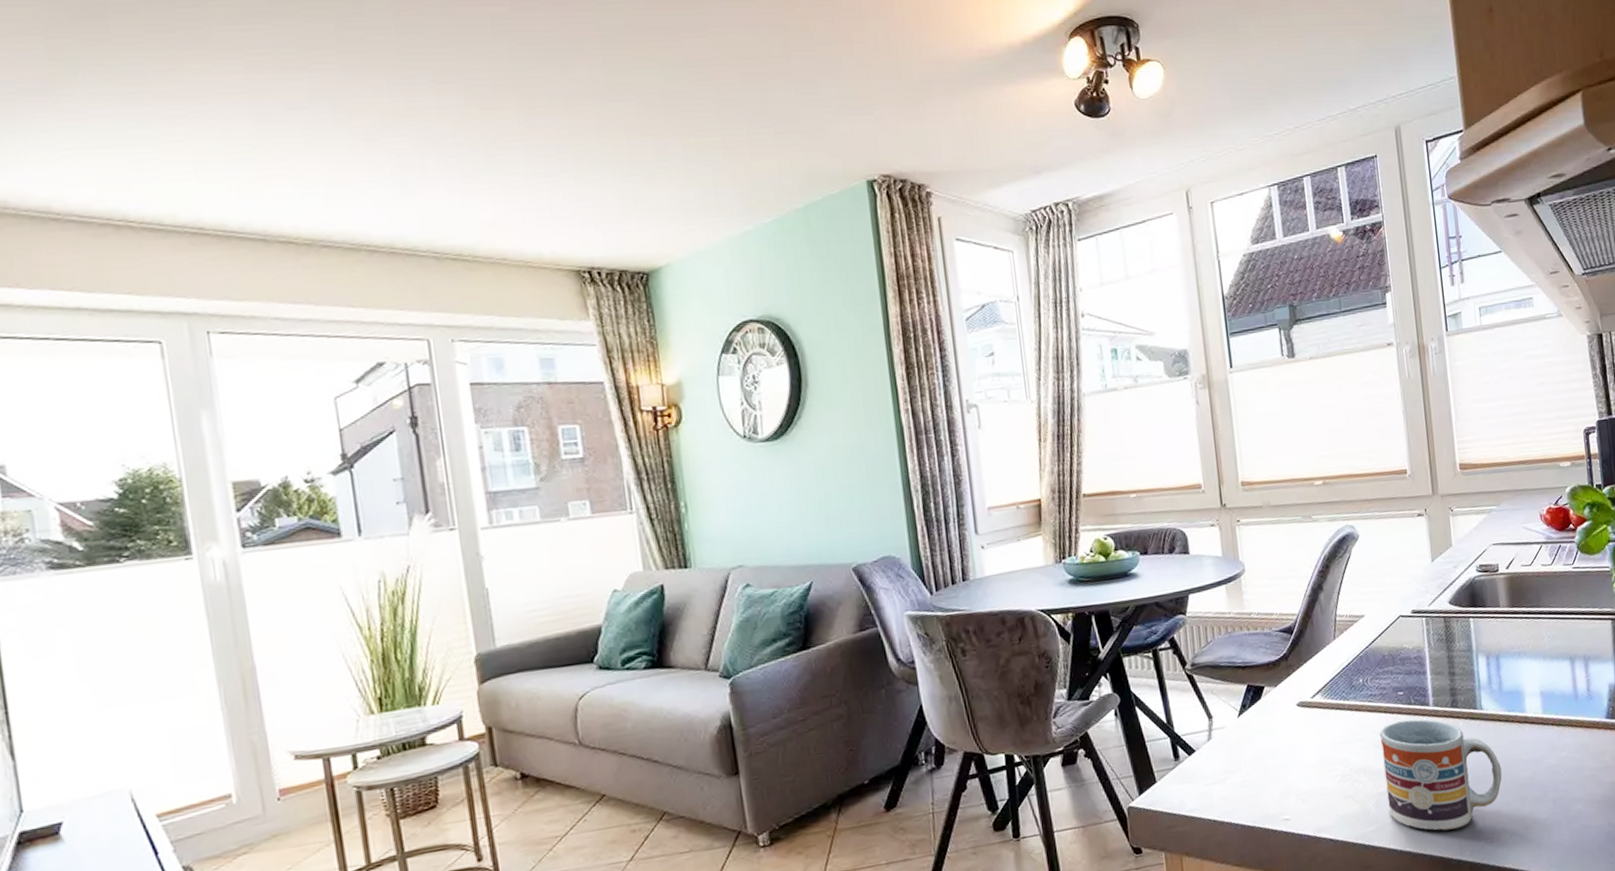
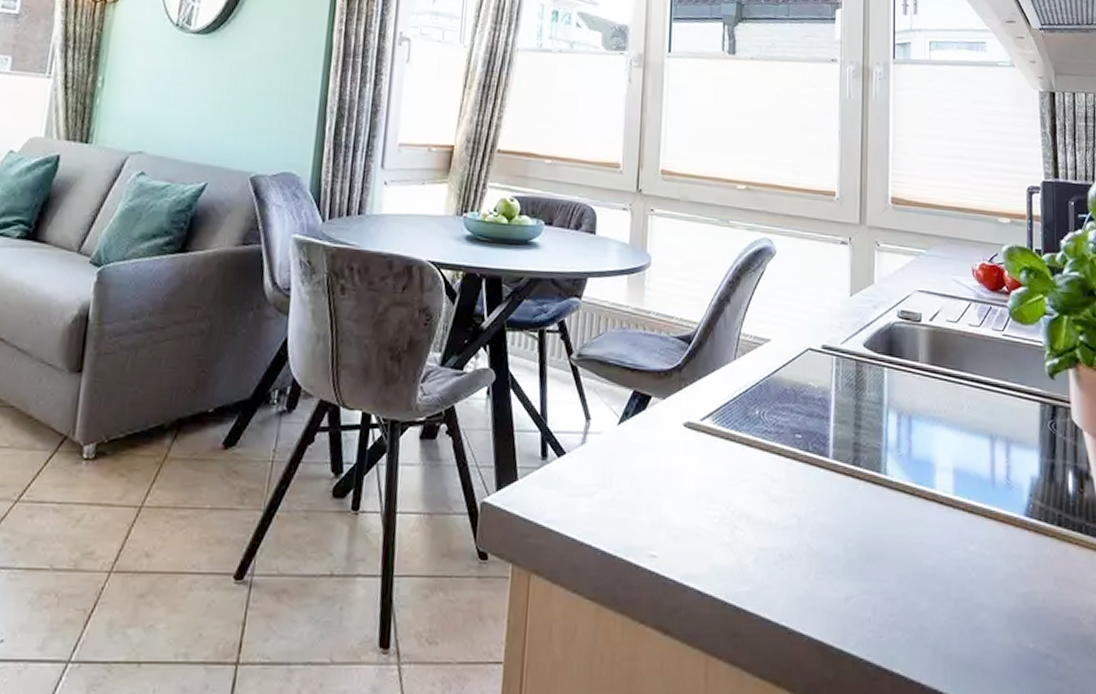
cup: present [1379,719,1502,831] -> none [768,468,901,610]

